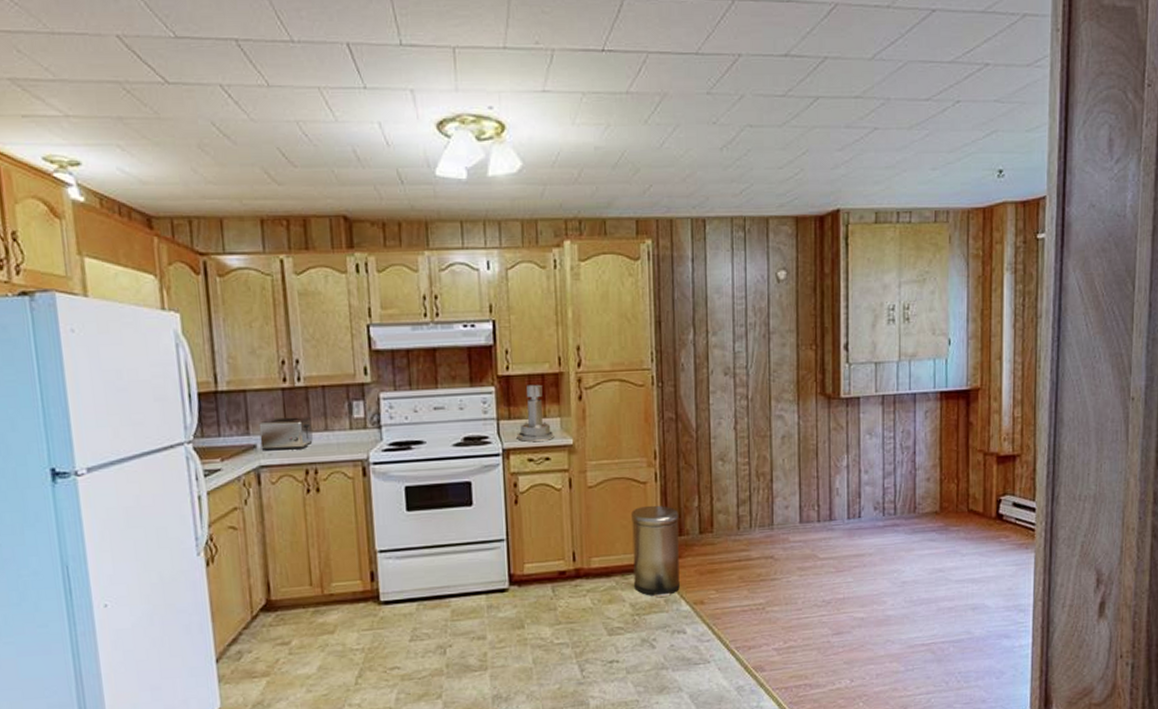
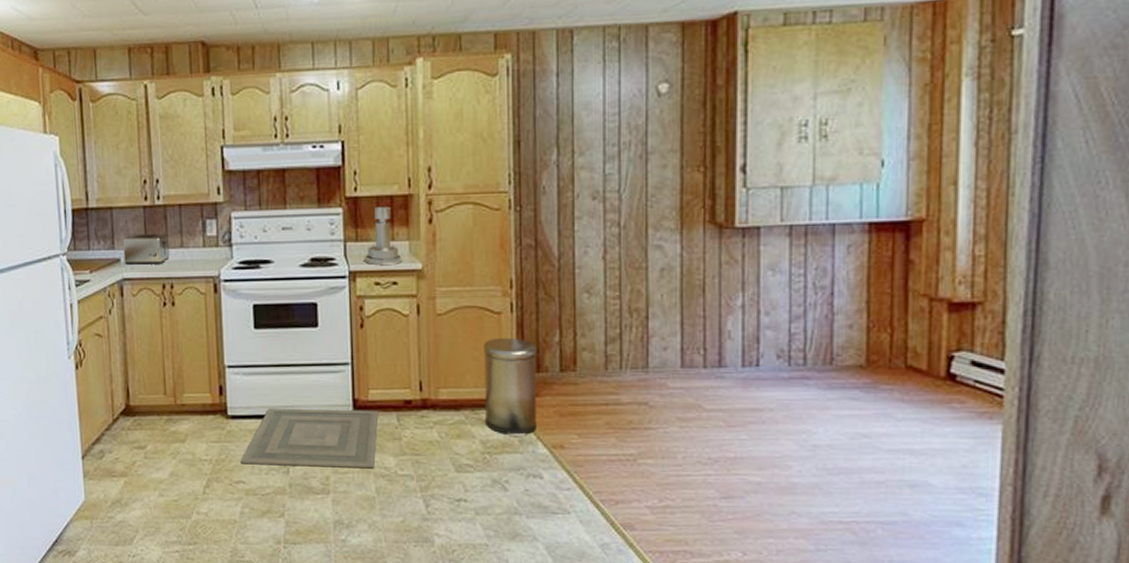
bath mat: none [395,583,534,650] -> present [240,408,379,469]

